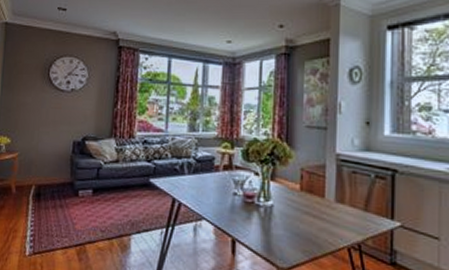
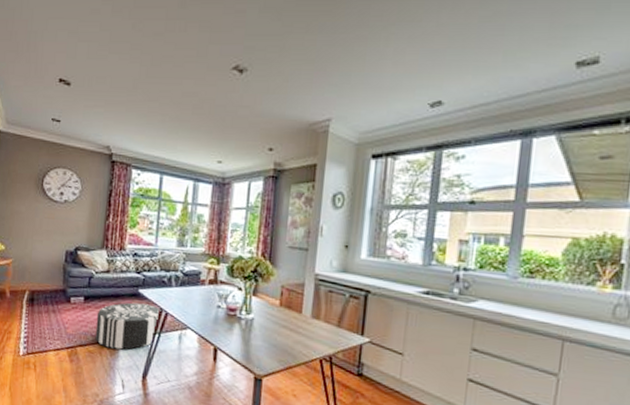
pouf: none [104,193,174,246] -> present [95,302,161,350]

